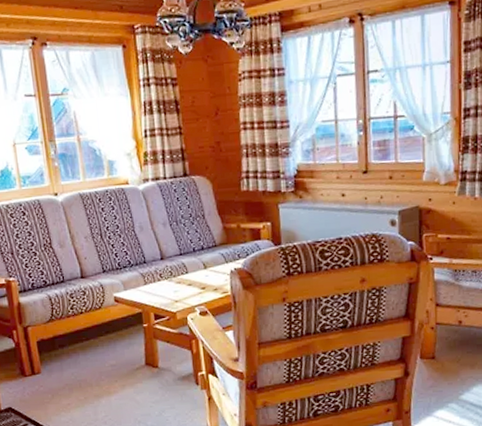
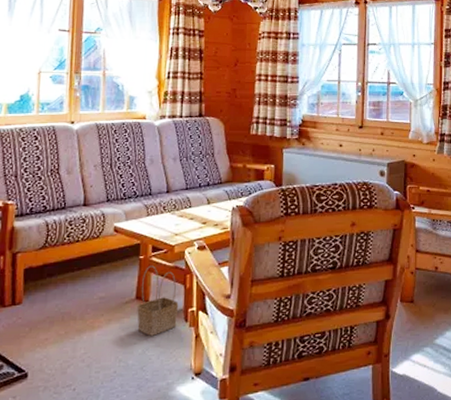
basket: none [148,332,189,399] -> present [137,265,179,336]

